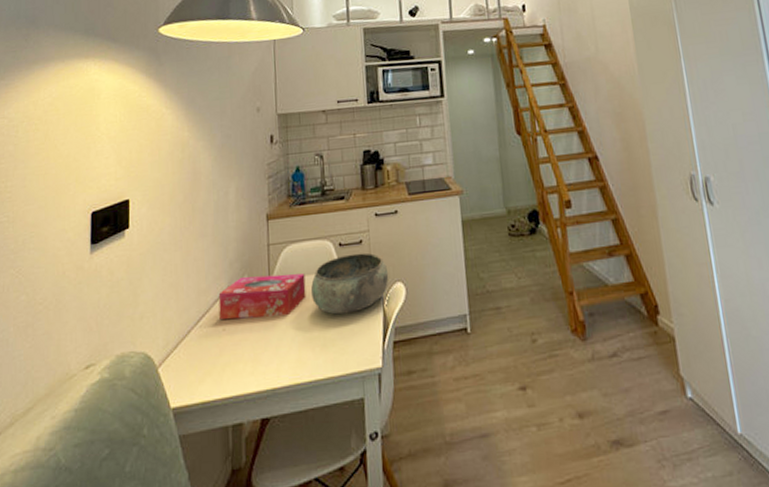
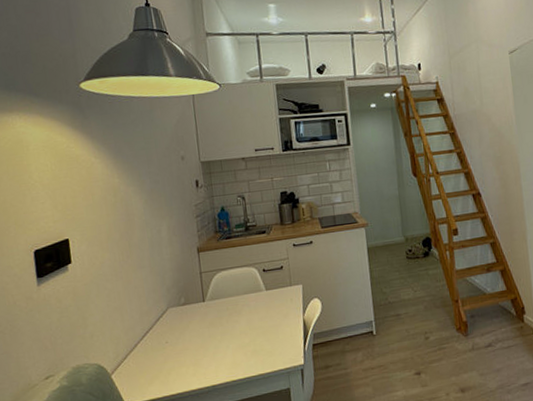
tissue box: present [218,273,306,320] -> none [159,295,237,335]
bowl: present [310,253,389,315] -> none [240,276,307,326]

